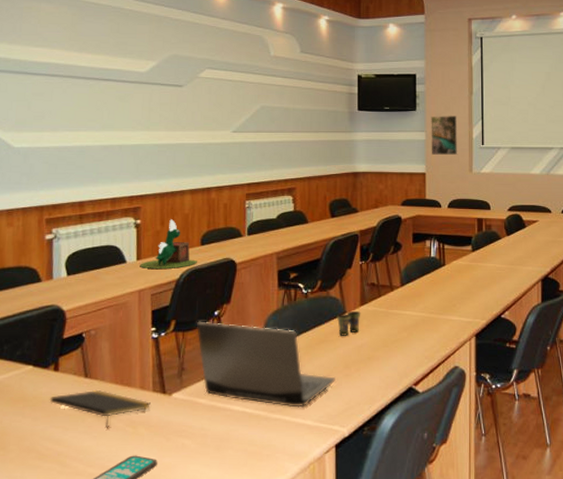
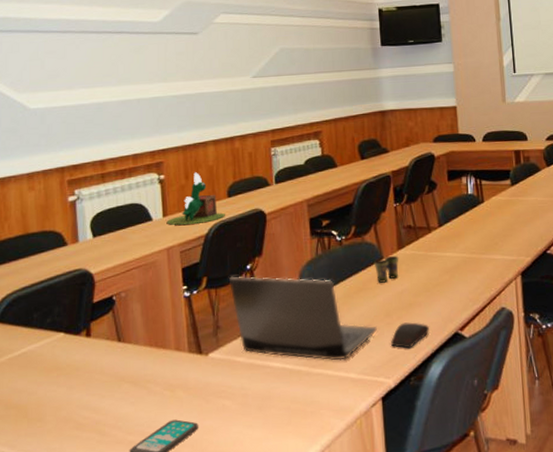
notepad: present [49,389,151,428] -> none [83,353,187,393]
computer mouse: none [348,375,385,400] -> present [391,322,429,349]
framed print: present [431,115,458,155] -> none [458,43,489,87]

